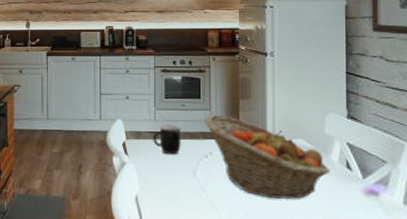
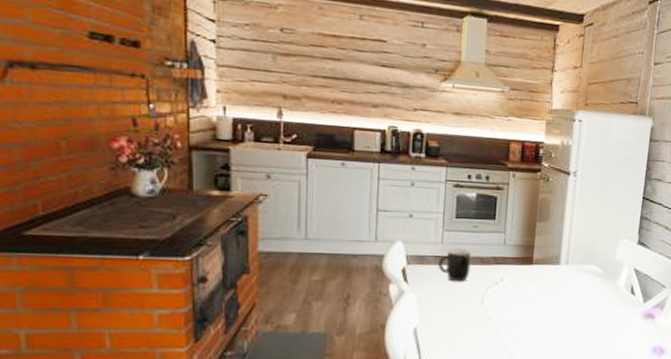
fruit basket: present [204,115,331,199] -> none [497,238,617,325]

